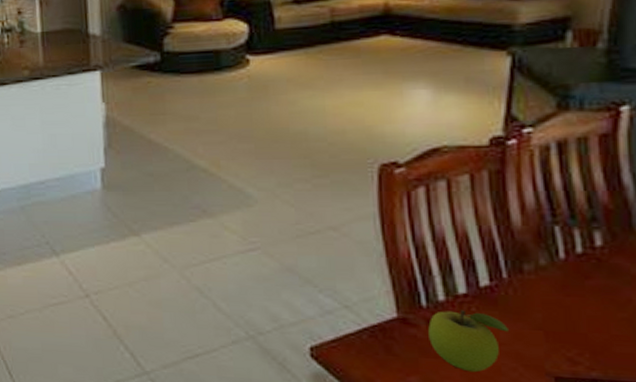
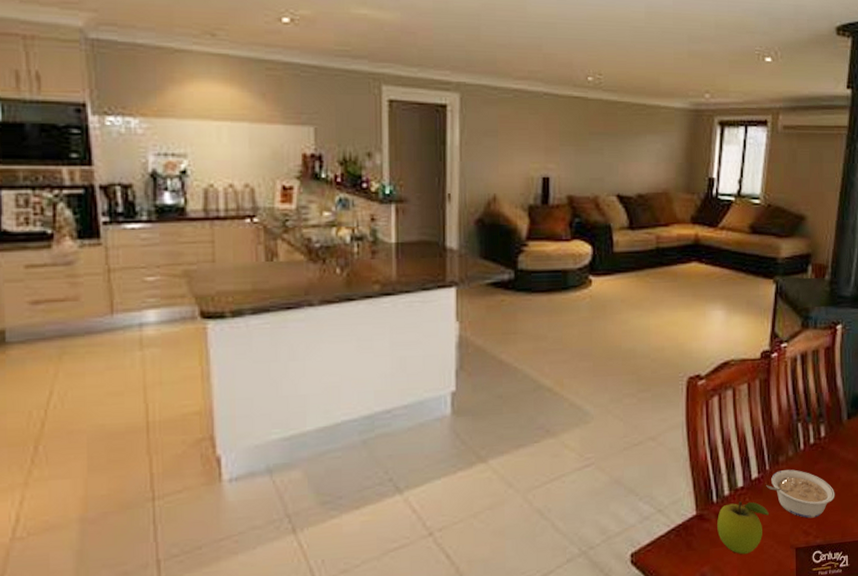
legume: none [503,281,623,345] -> present [766,469,835,519]

